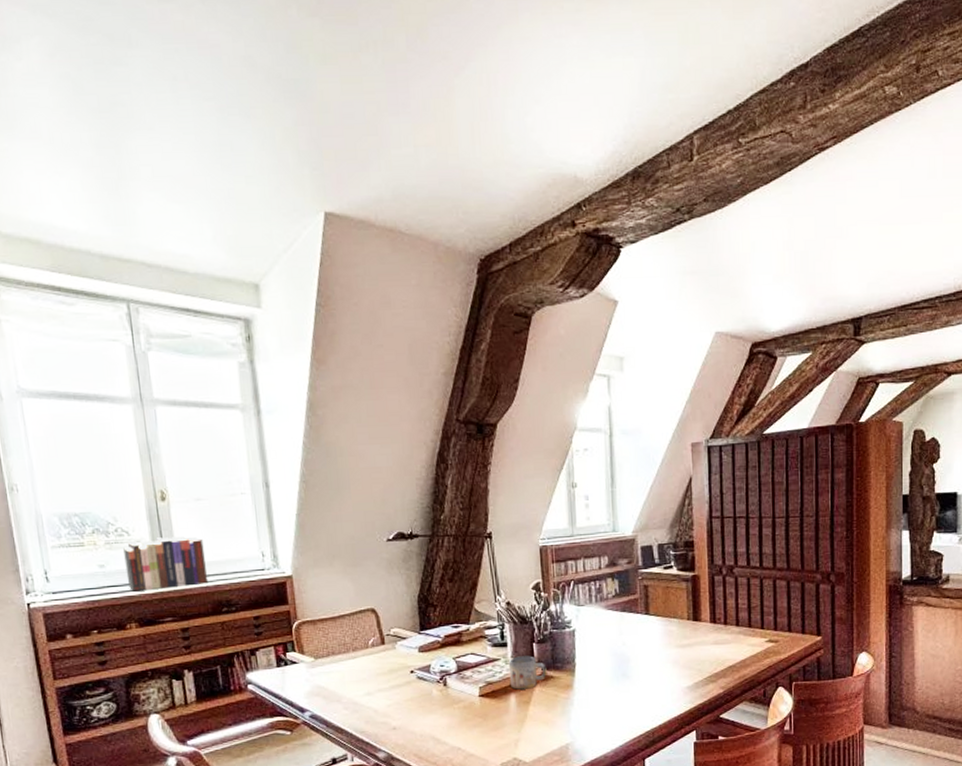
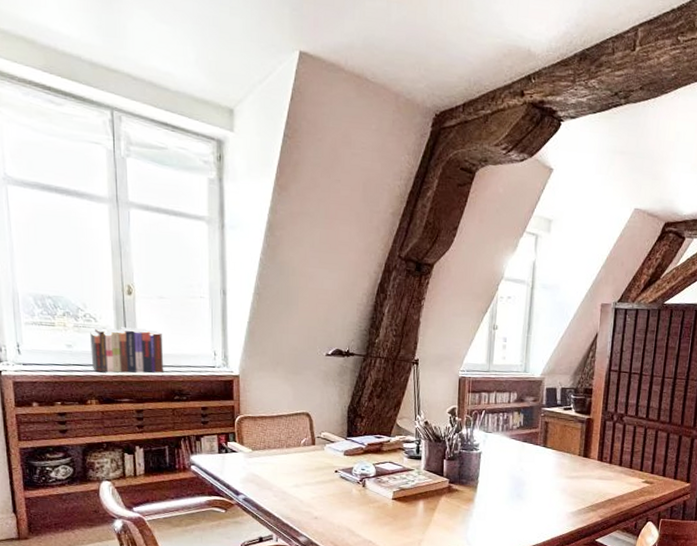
mug: present [508,655,547,690] -> none [420,469,453,498]

